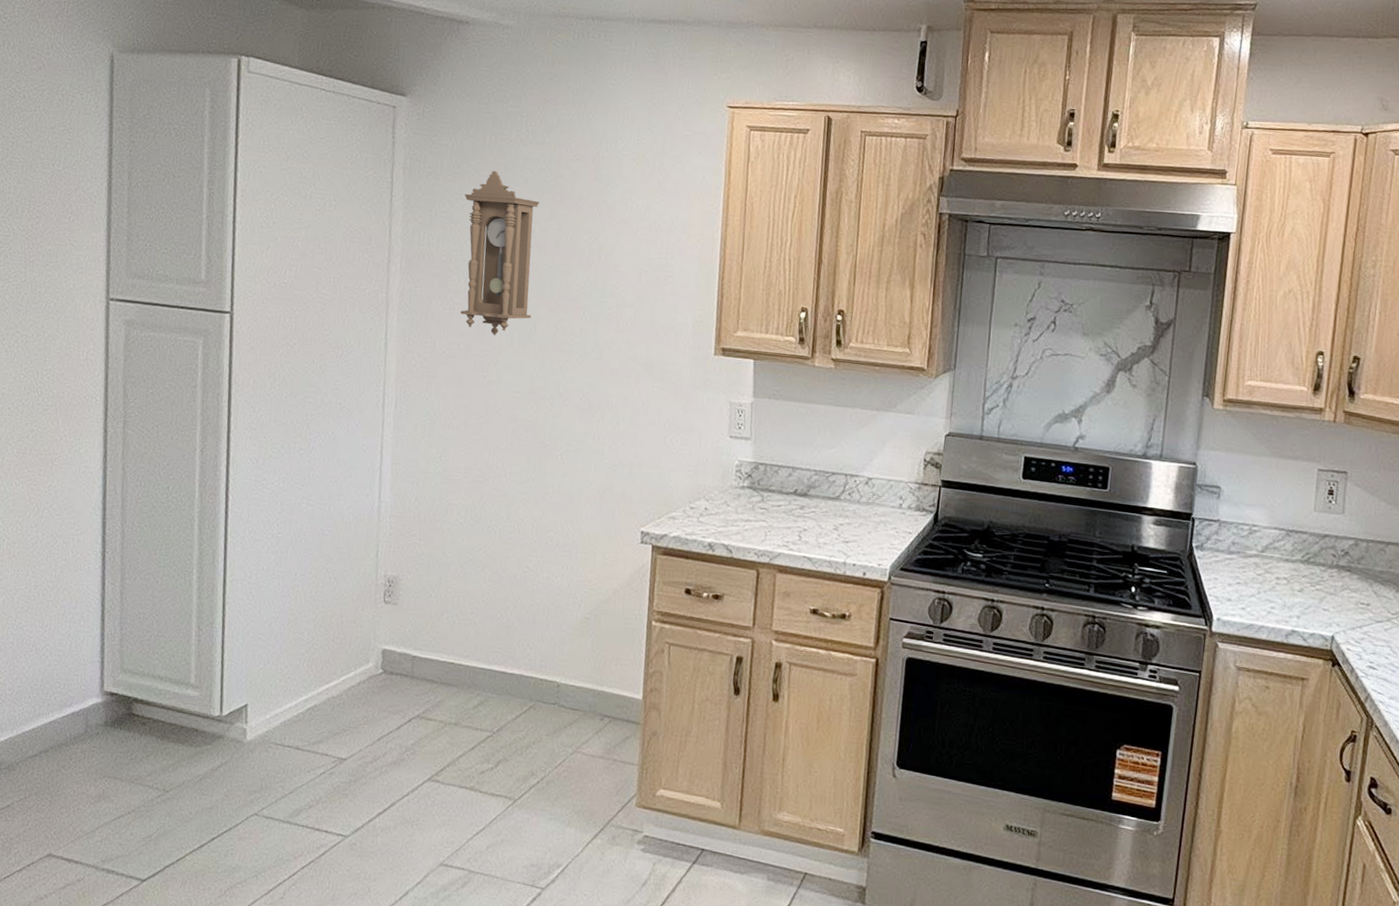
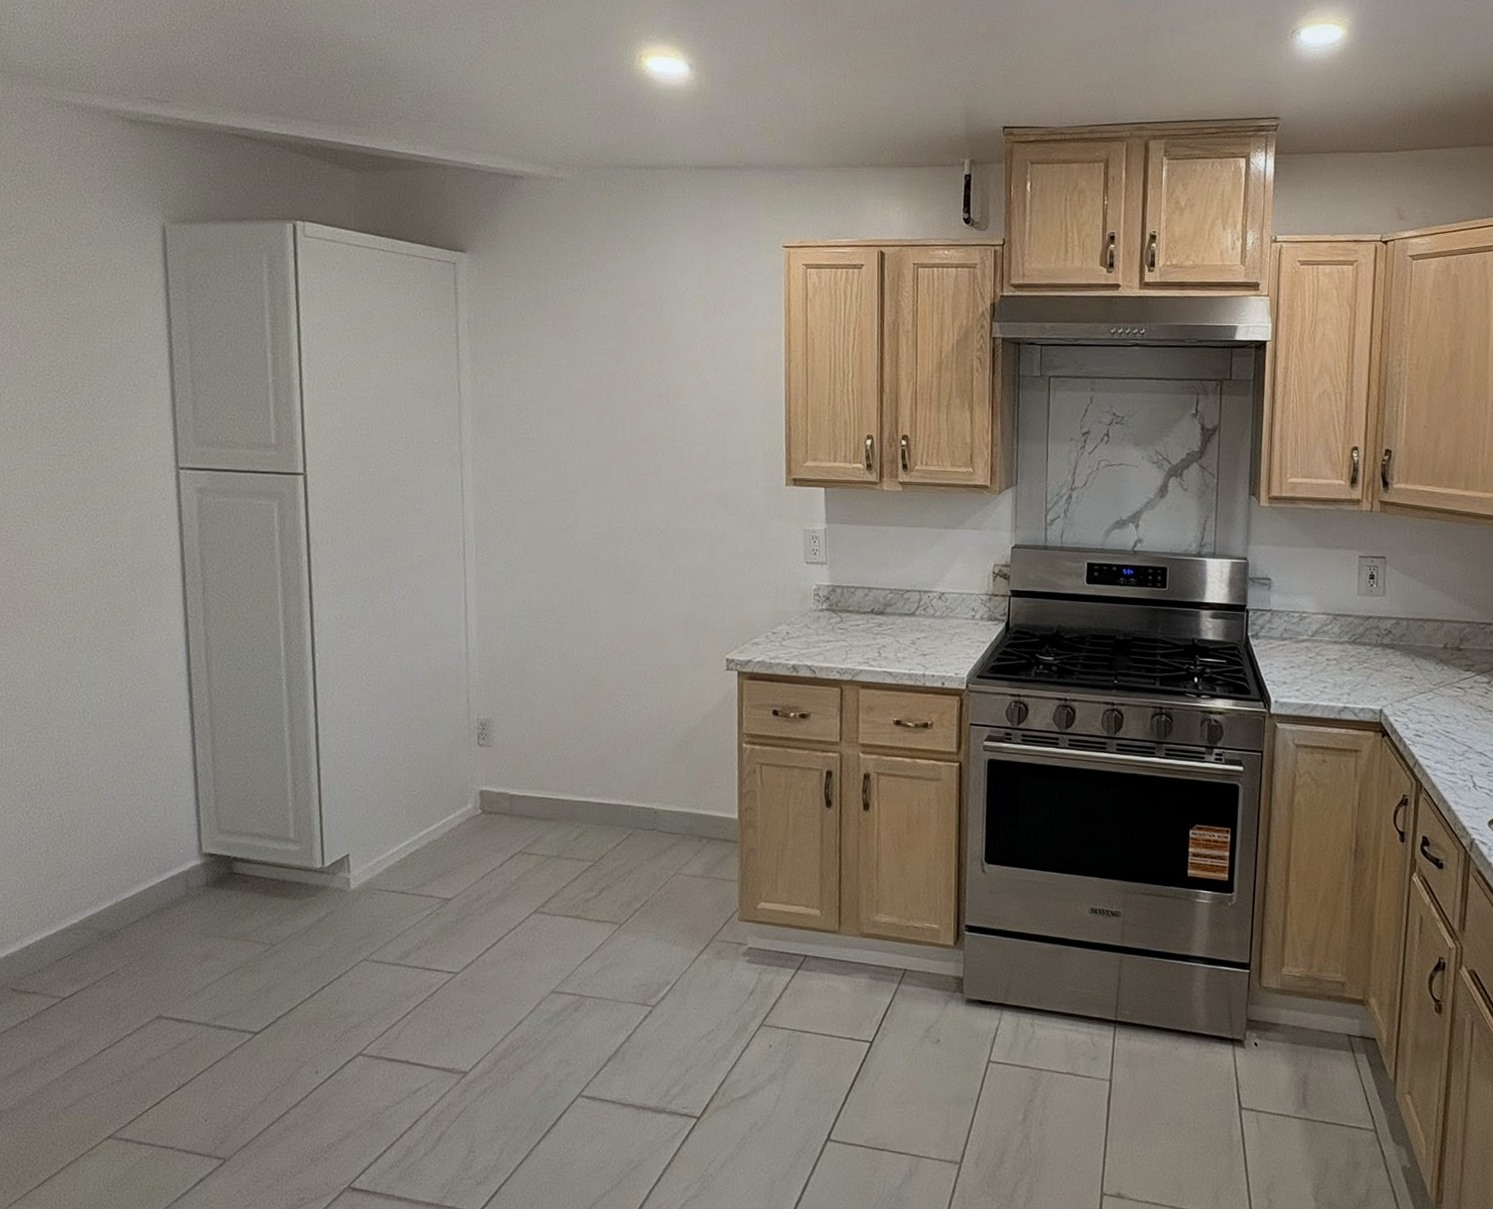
pendulum clock: present [460,171,540,336] -> none [531,321,606,481]

